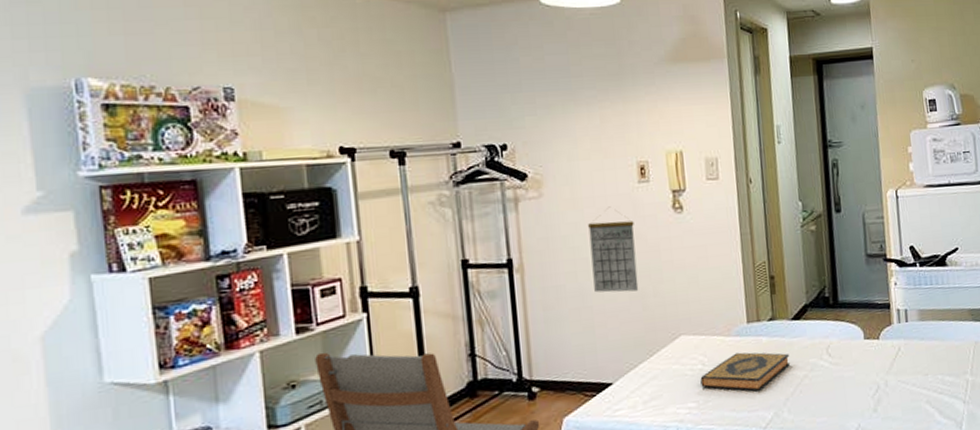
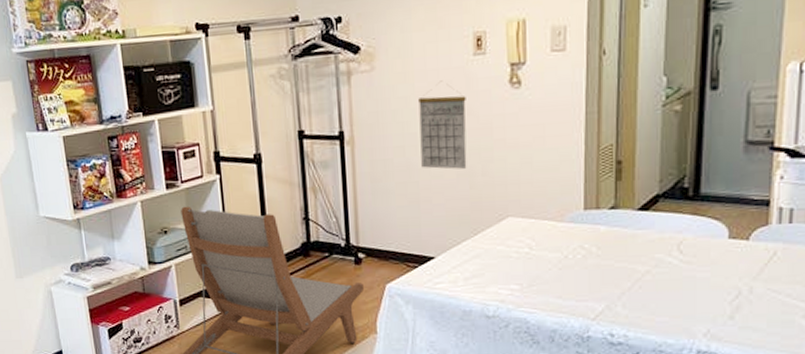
hardback book: present [700,352,791,392] -> none [526,239,631,281]

